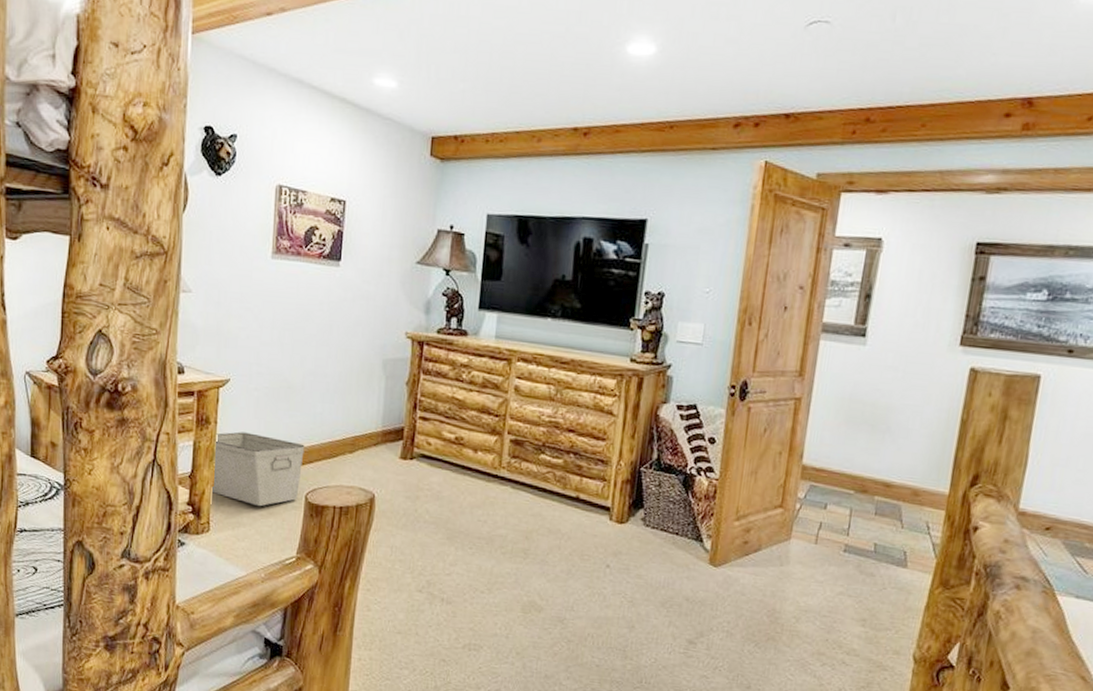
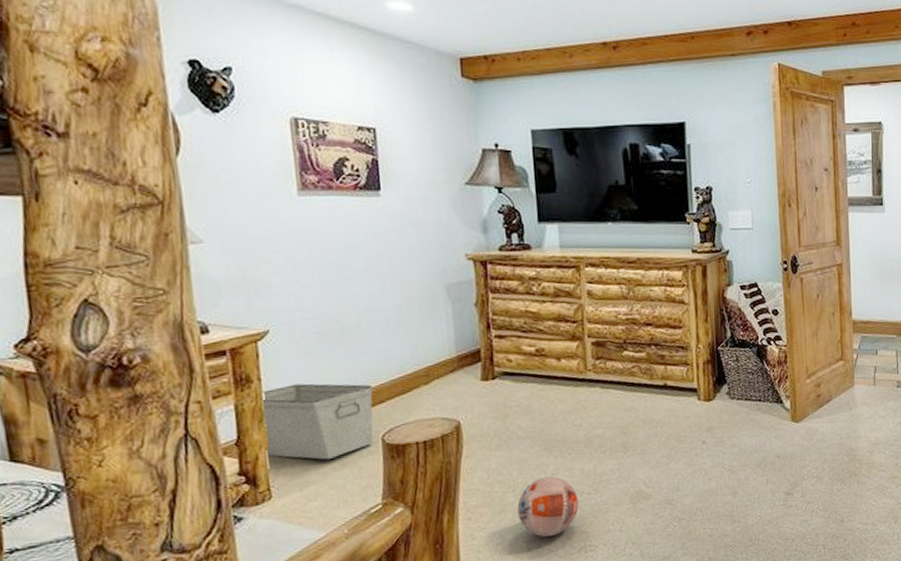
ball: none [412,565,471,626] -> present [517,476,579,537]

